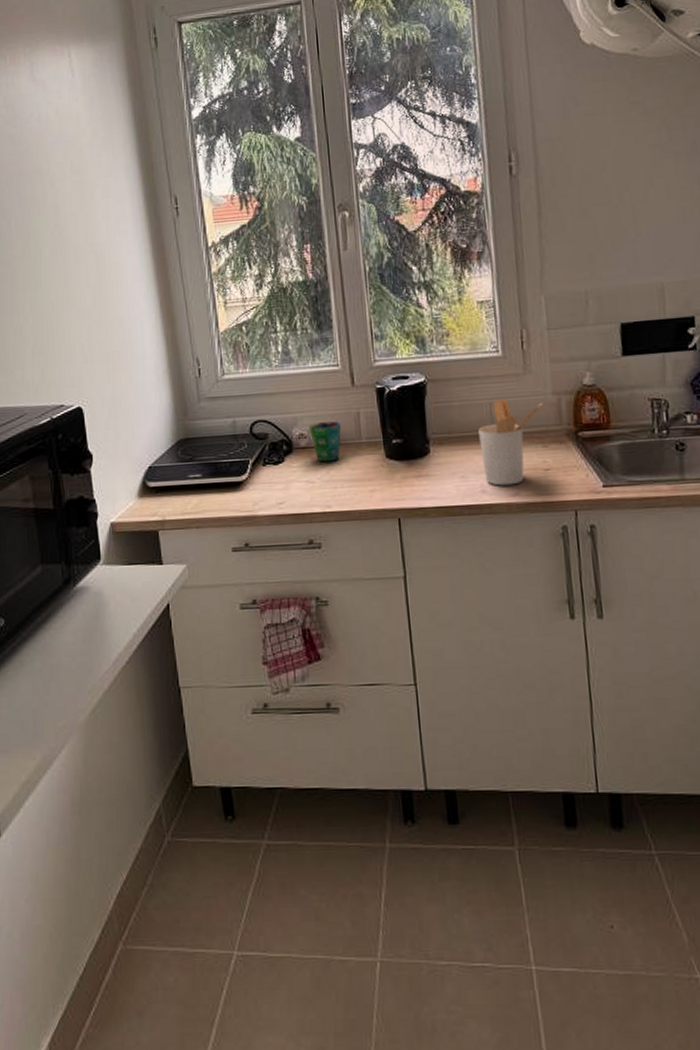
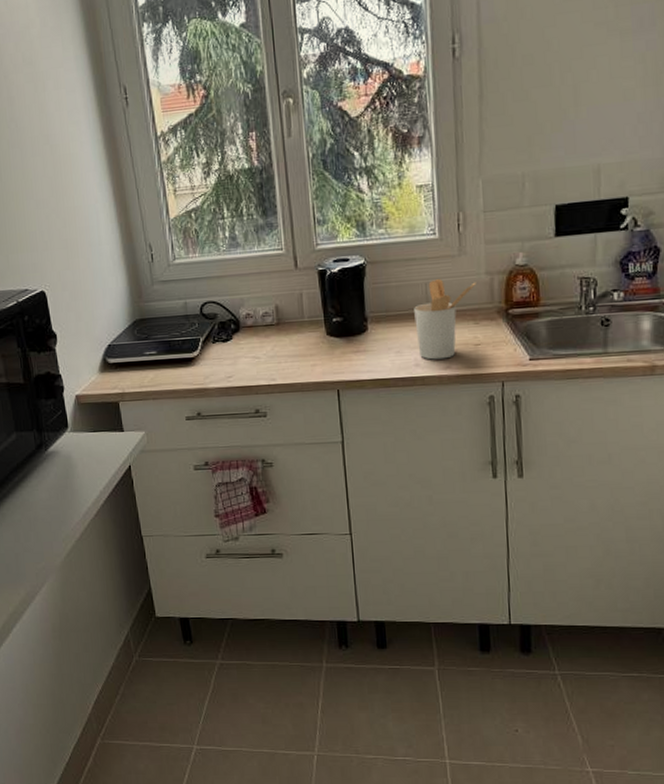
cup: present [308,421,342,462] -> none [254,302,286,340]

